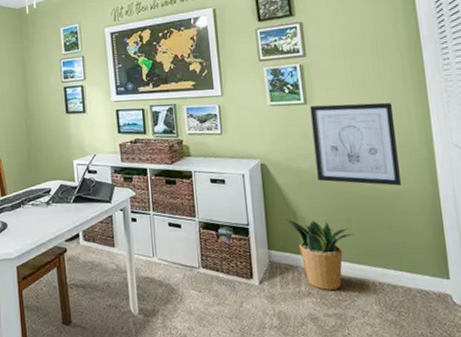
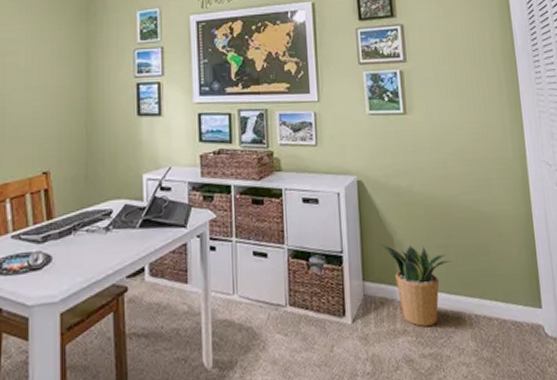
wall art: present [309,102,401,186] -> none [409,115,497,206]

